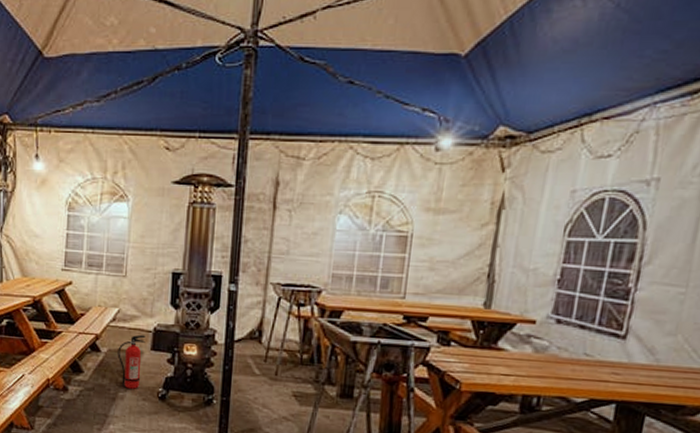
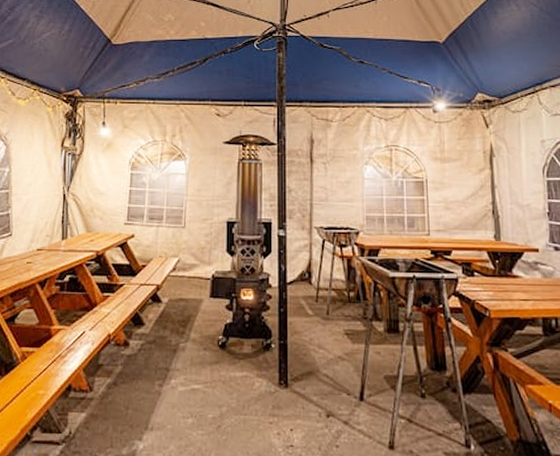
fire extinguisher: present [117,334,146,389] -> none [178,282,205,339]

